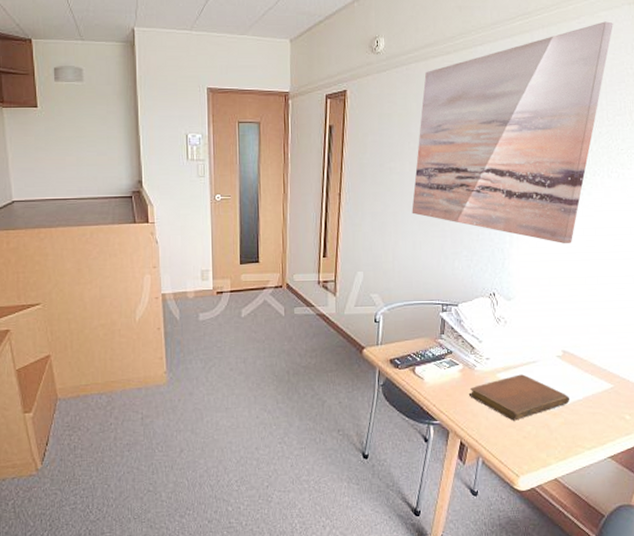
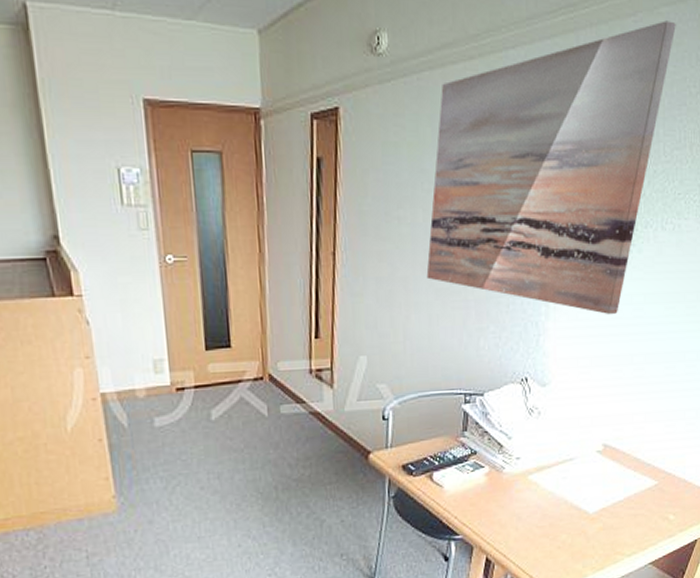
notebook: present [468,374,569,421] -> none [495,474,609,530]

